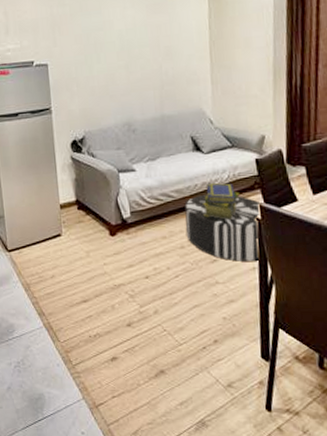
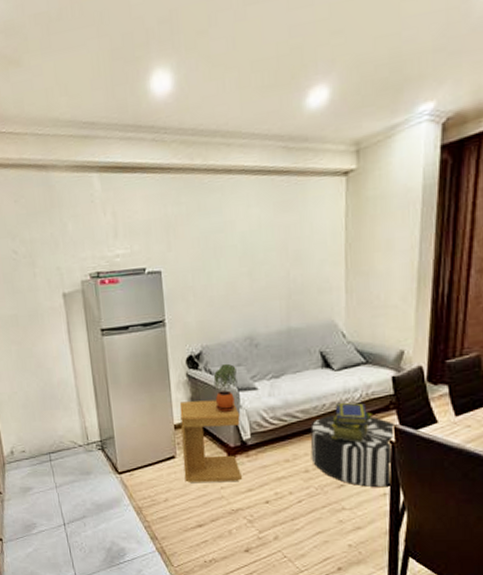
side table: none [65,181,123,259] -> present [179,400,242,482]
potted plant: none [95,147,118,192] -> present [213,363,237,412]

